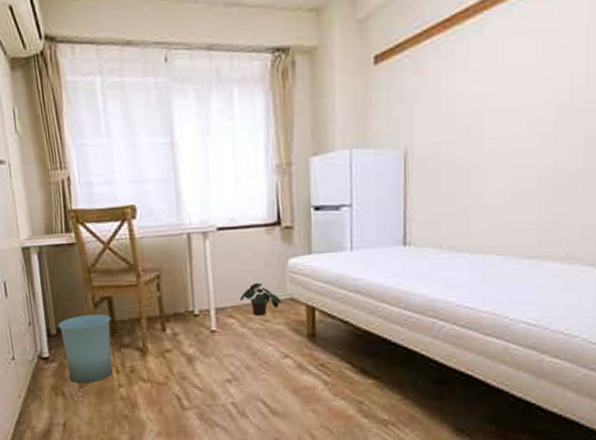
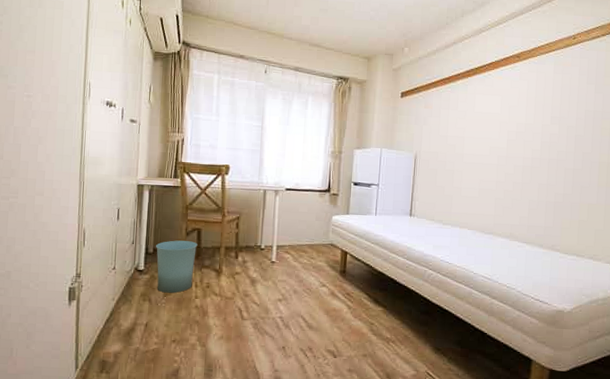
potted plant: present [239,282,281,316] -> none [295,230,325,255]

